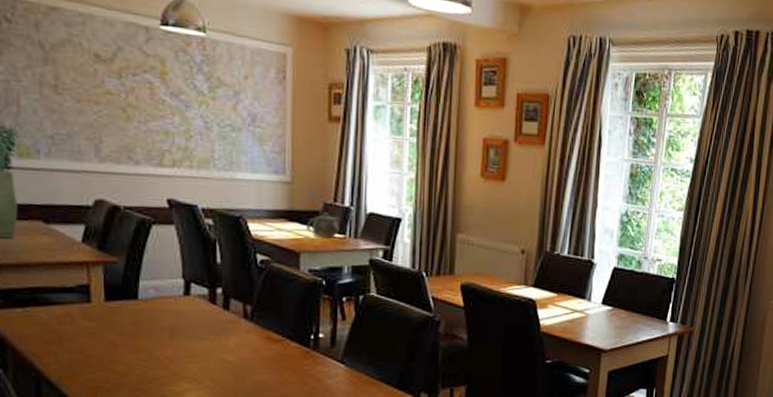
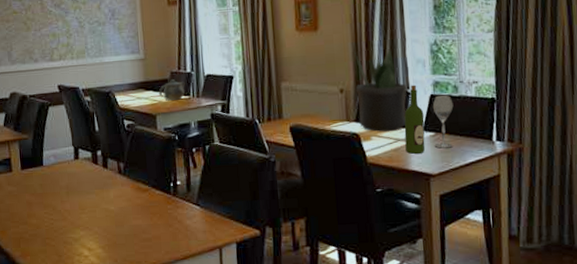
planter: none [537,209,592,301] -> present [354,50,407,131]
wine bottle: none [581,254,605,327] -> present [404,85,425,154]
wineglass: none [610,269,635,324] -> present [432,95,454,149]

